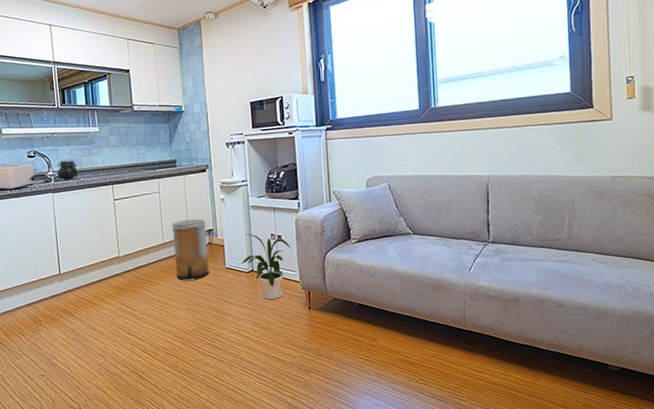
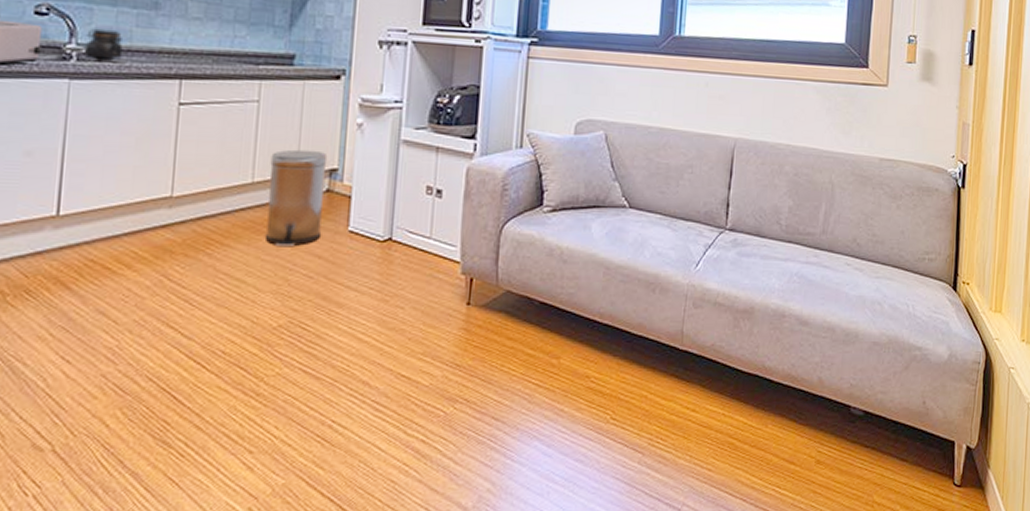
house plant: present [240,233,291,300] -> none [373,181,454,287]

